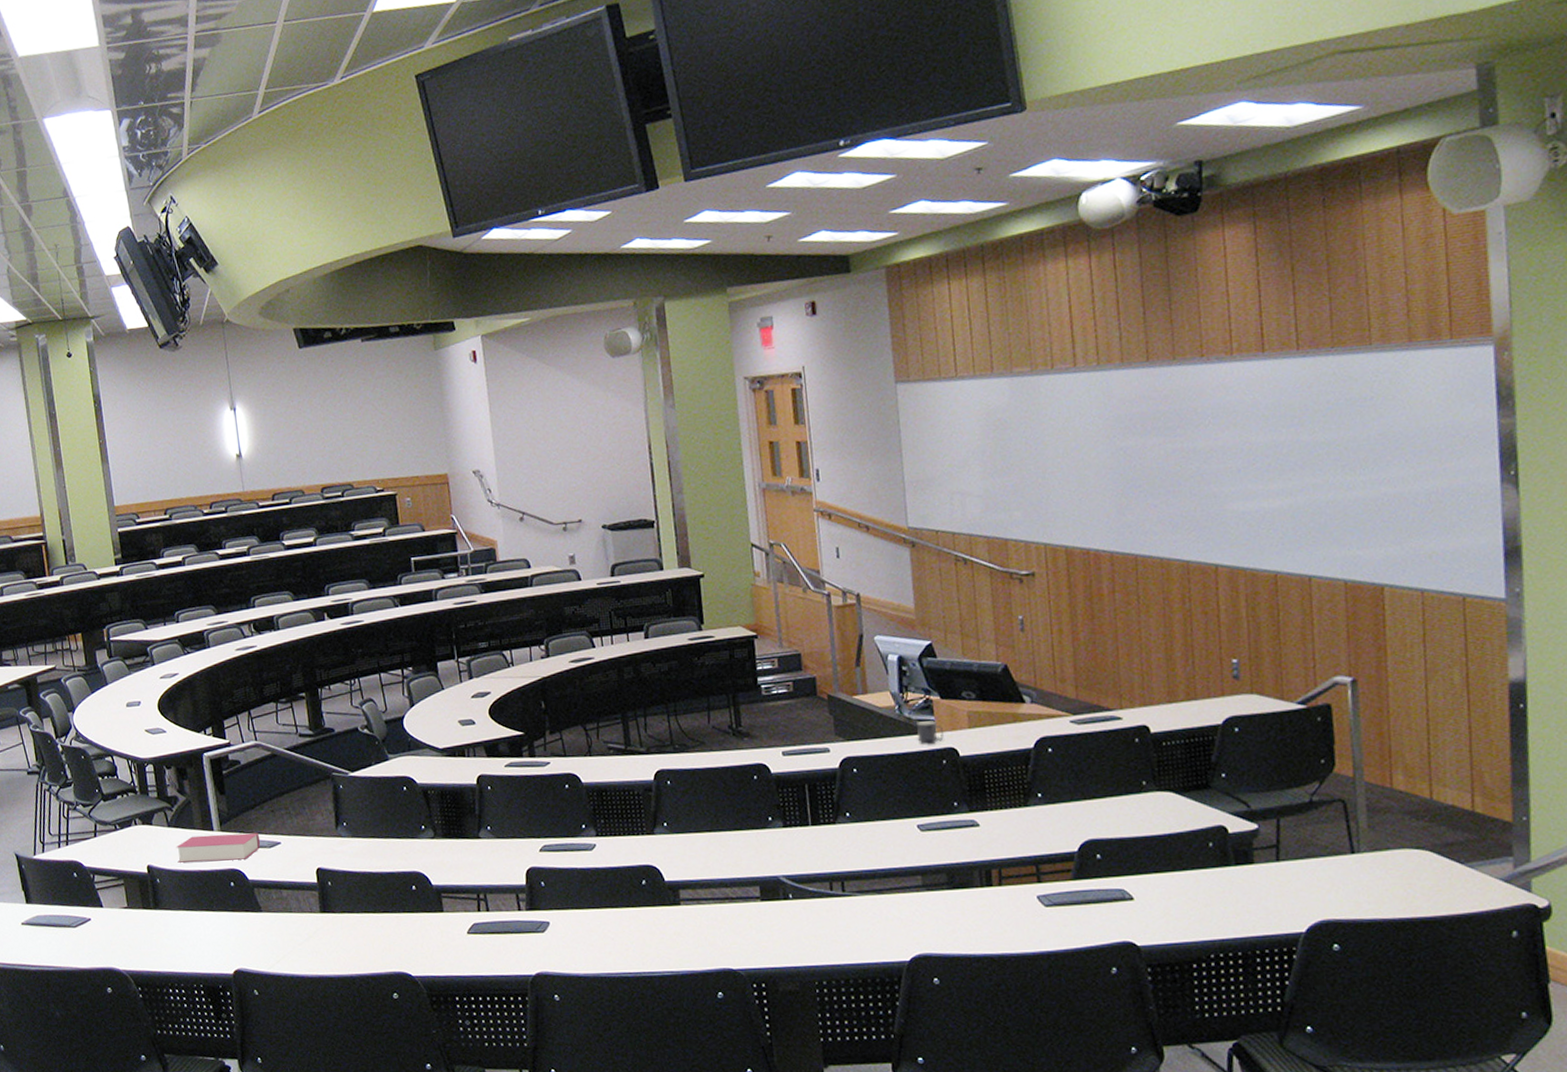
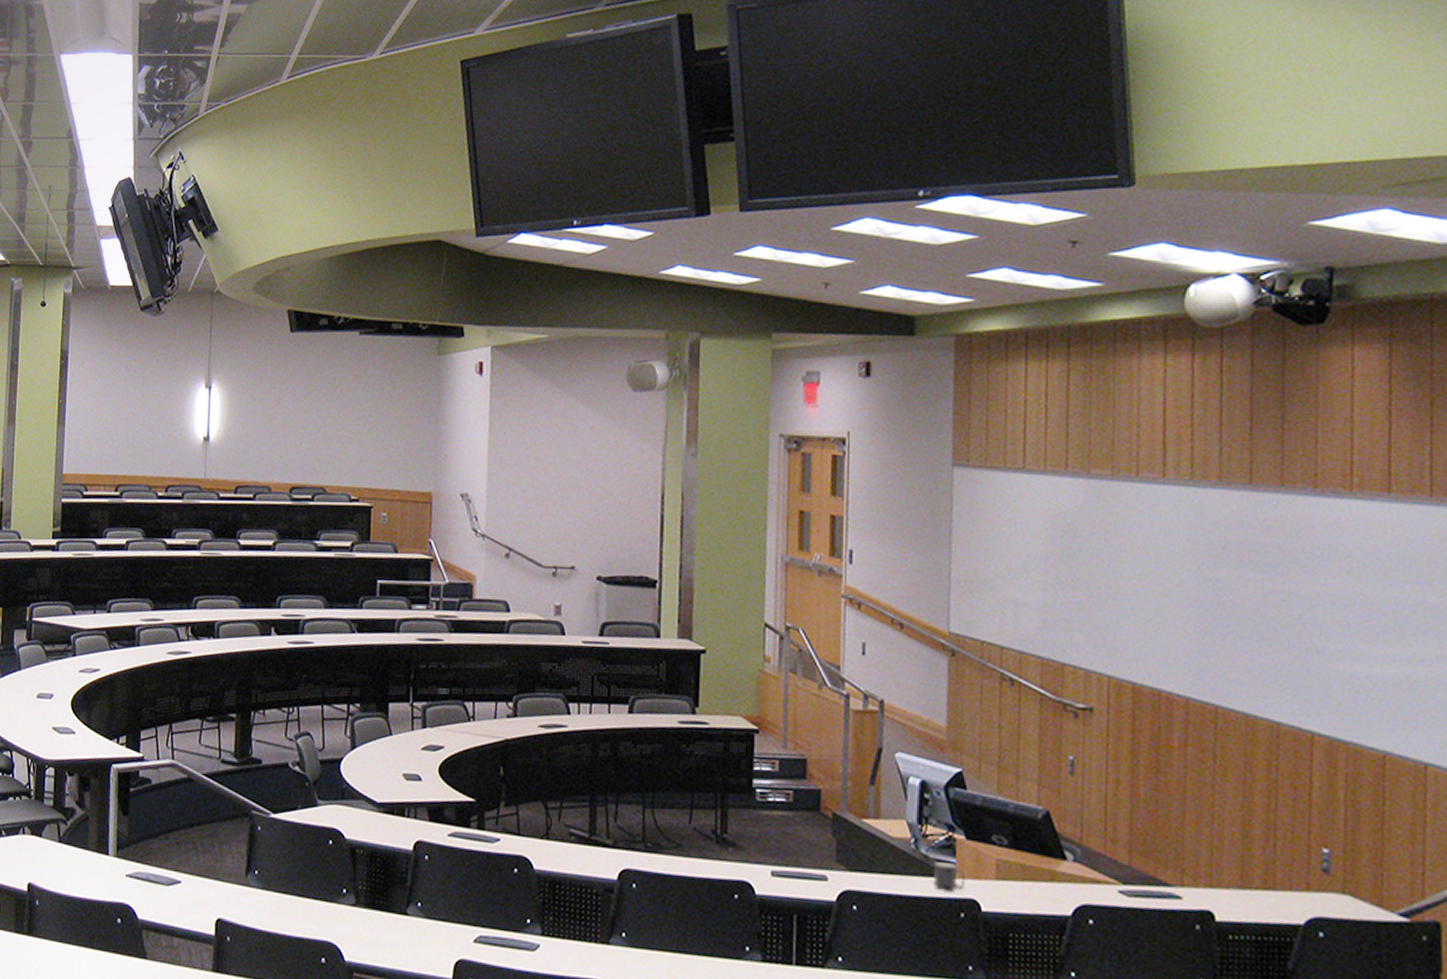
book: present [176,832,261,863] -> none [62,857,159,894]

